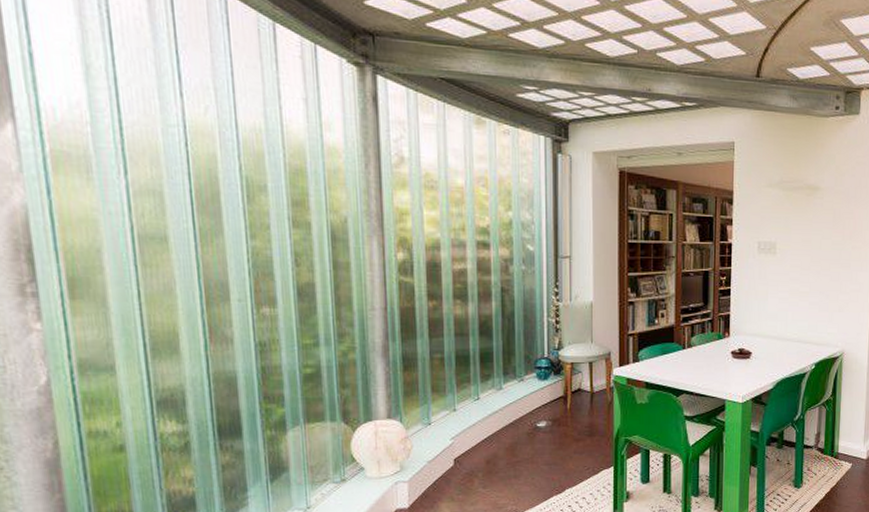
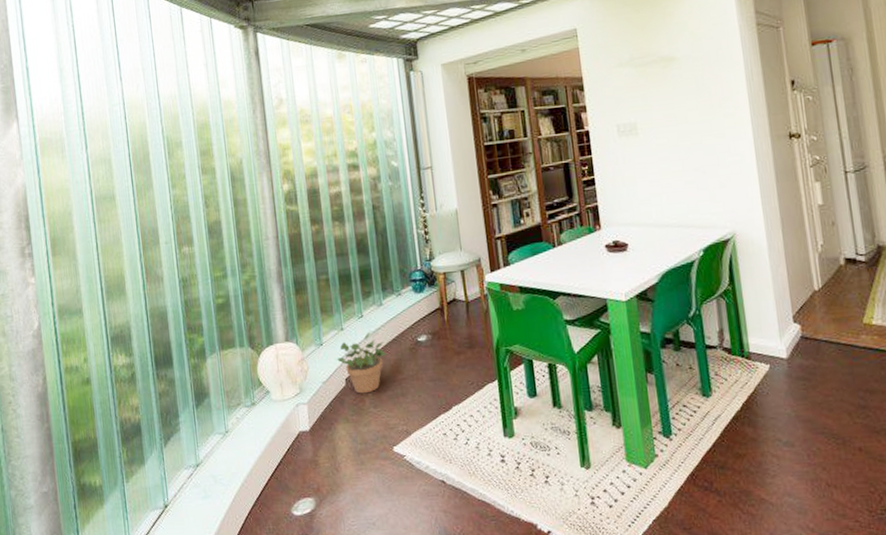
potted plant: none [446,415,502,474] -> present [337,332,386,394]

